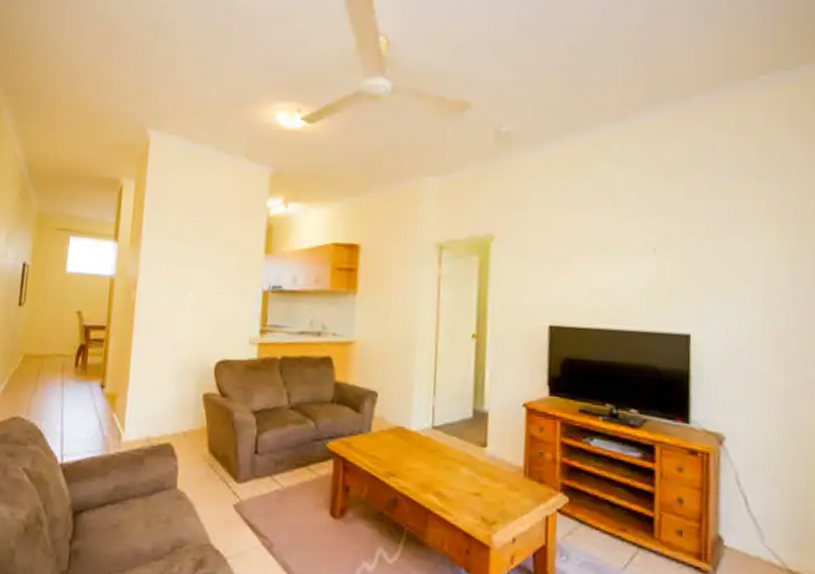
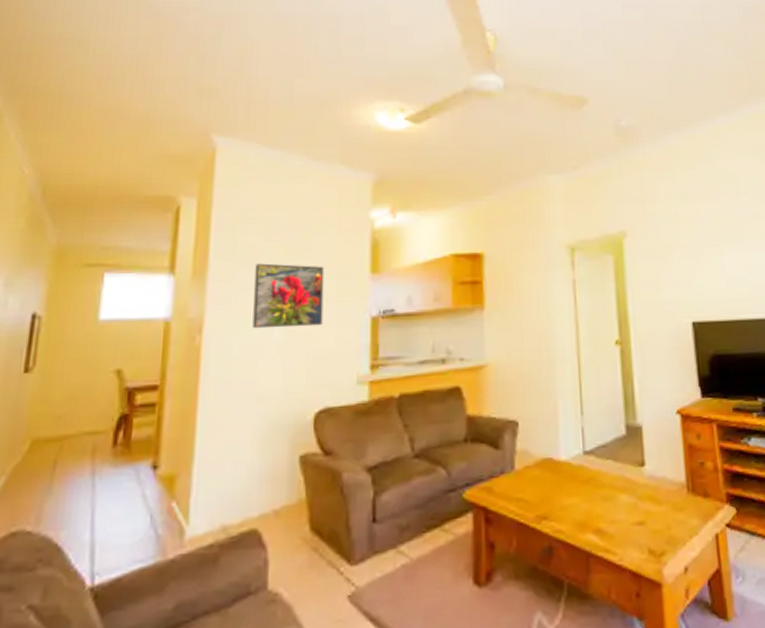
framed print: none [172,238,228,294] -> present [253,263,324,329]

